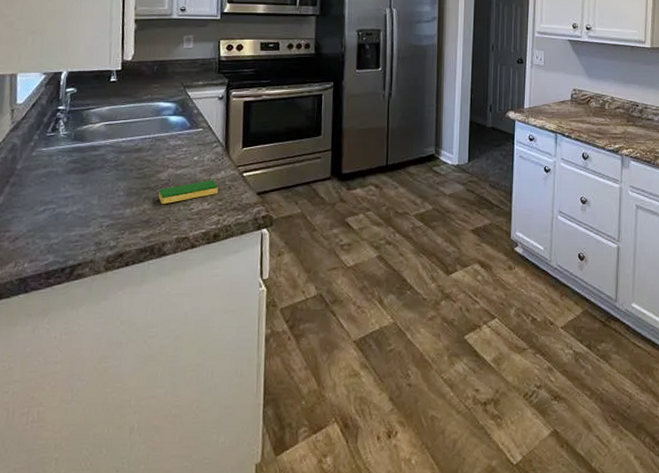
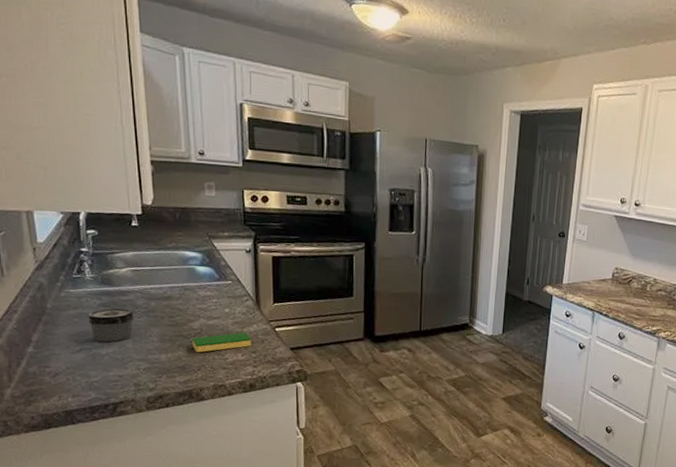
jar: none [56,164,103,200] -> present [88,308,134,342]

